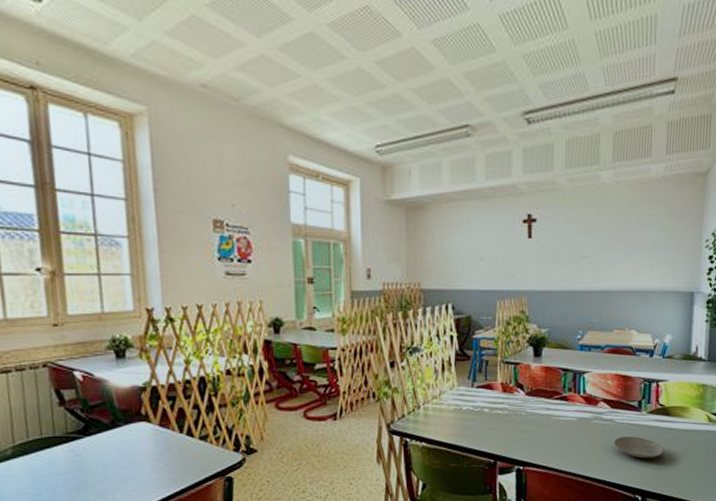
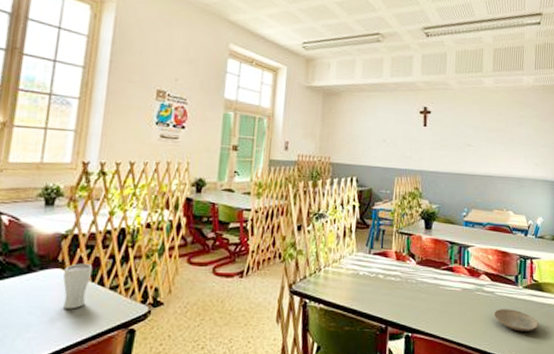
drinking glass: none [150,415,179,461] -> present [63,263,93,309]

